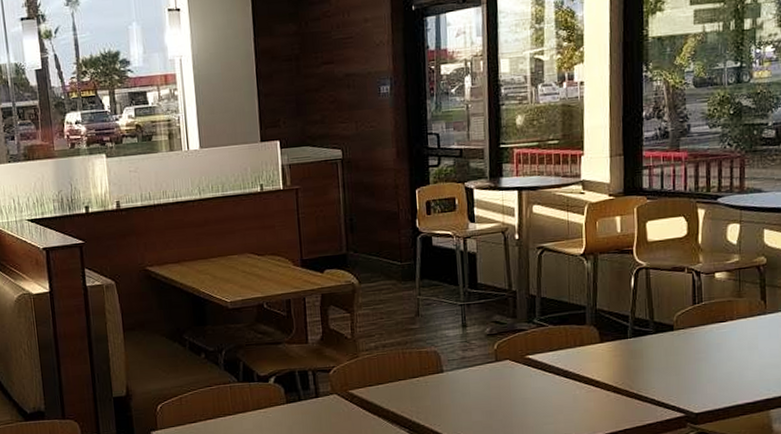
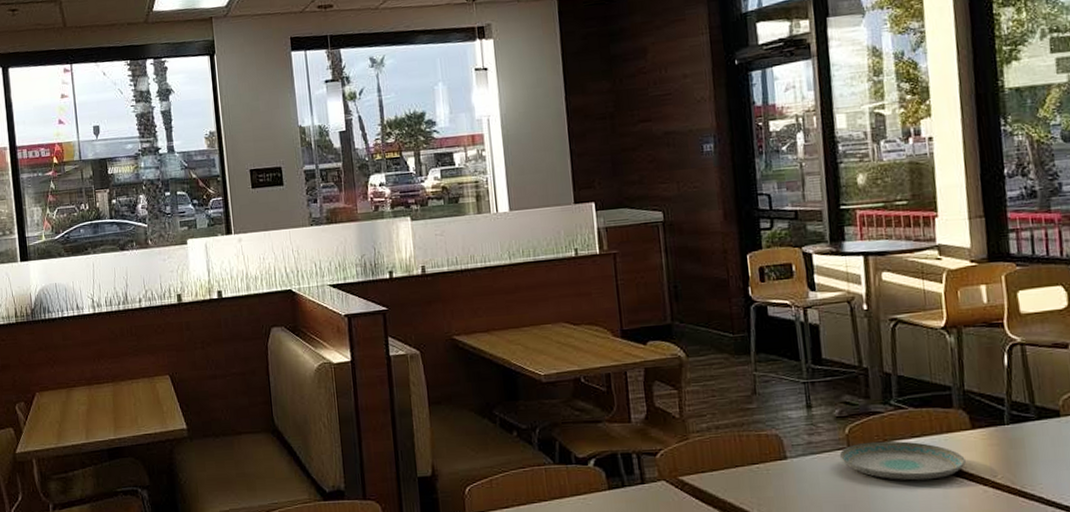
plate: none [488,354,593,389] -> present [839,440,966,481]

